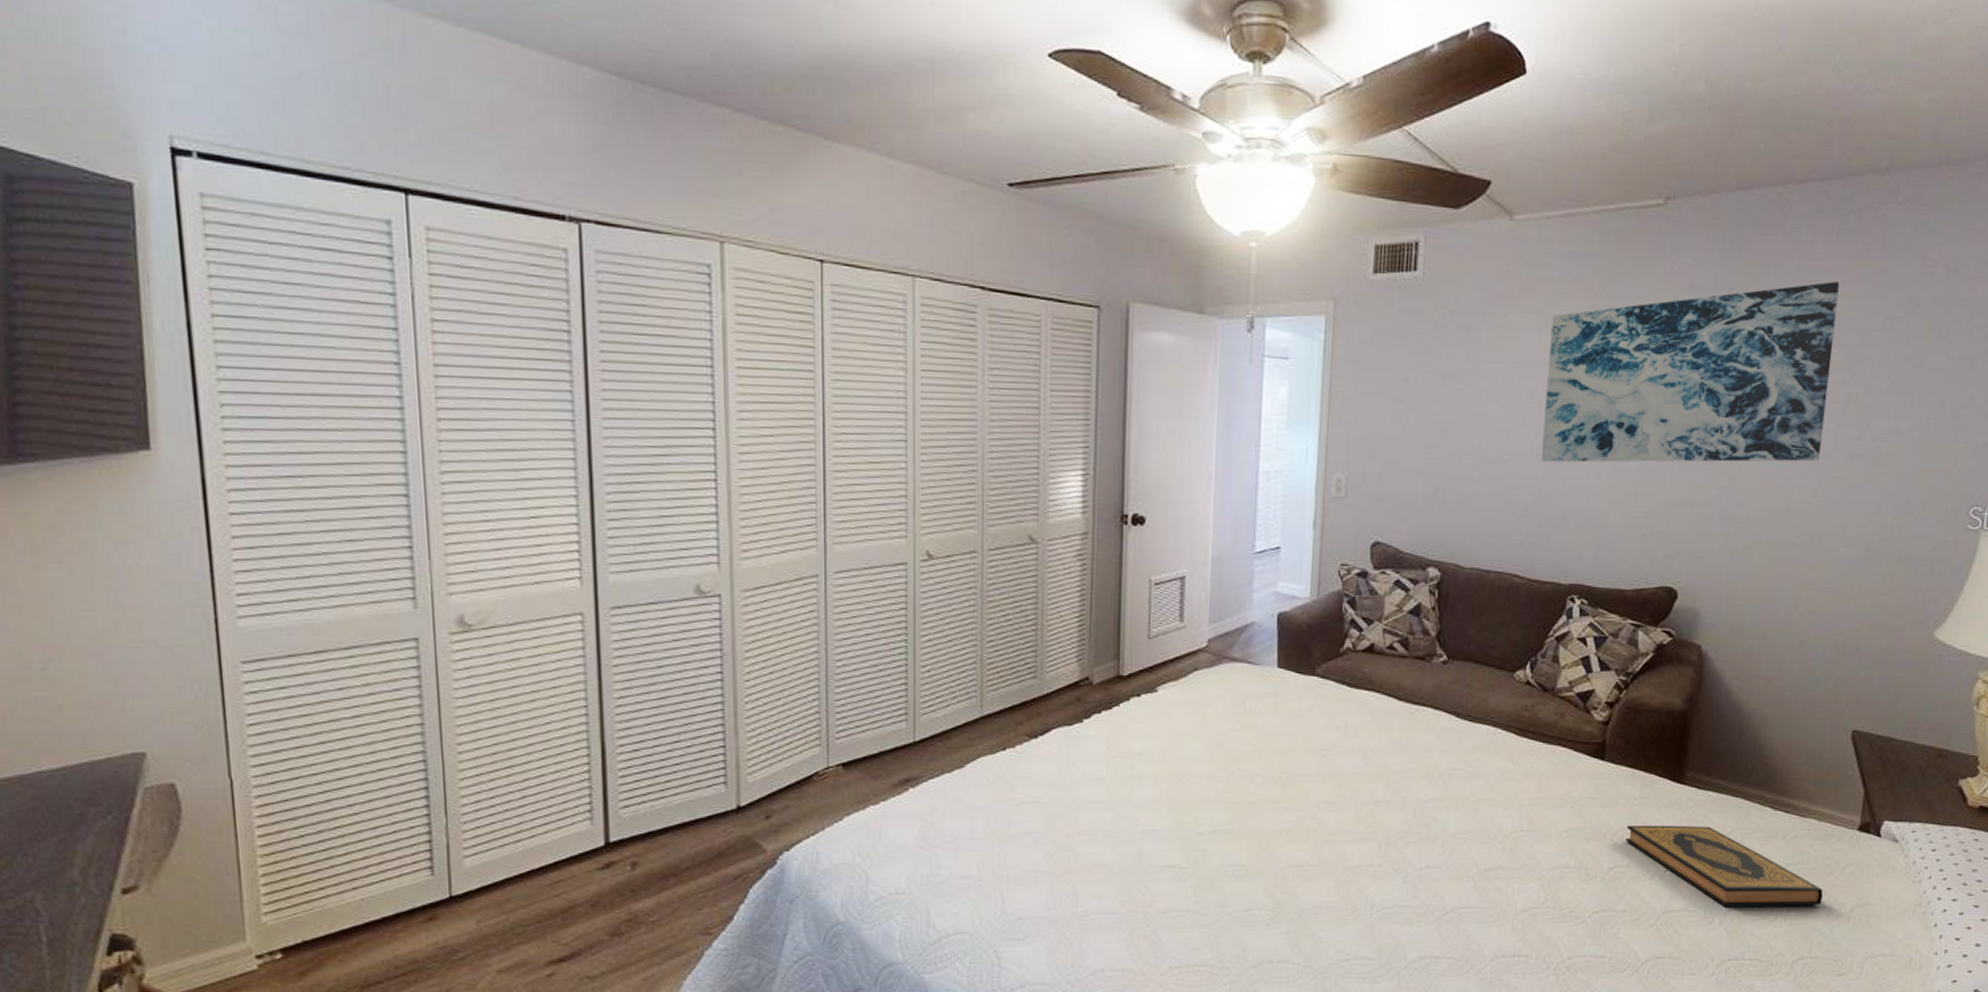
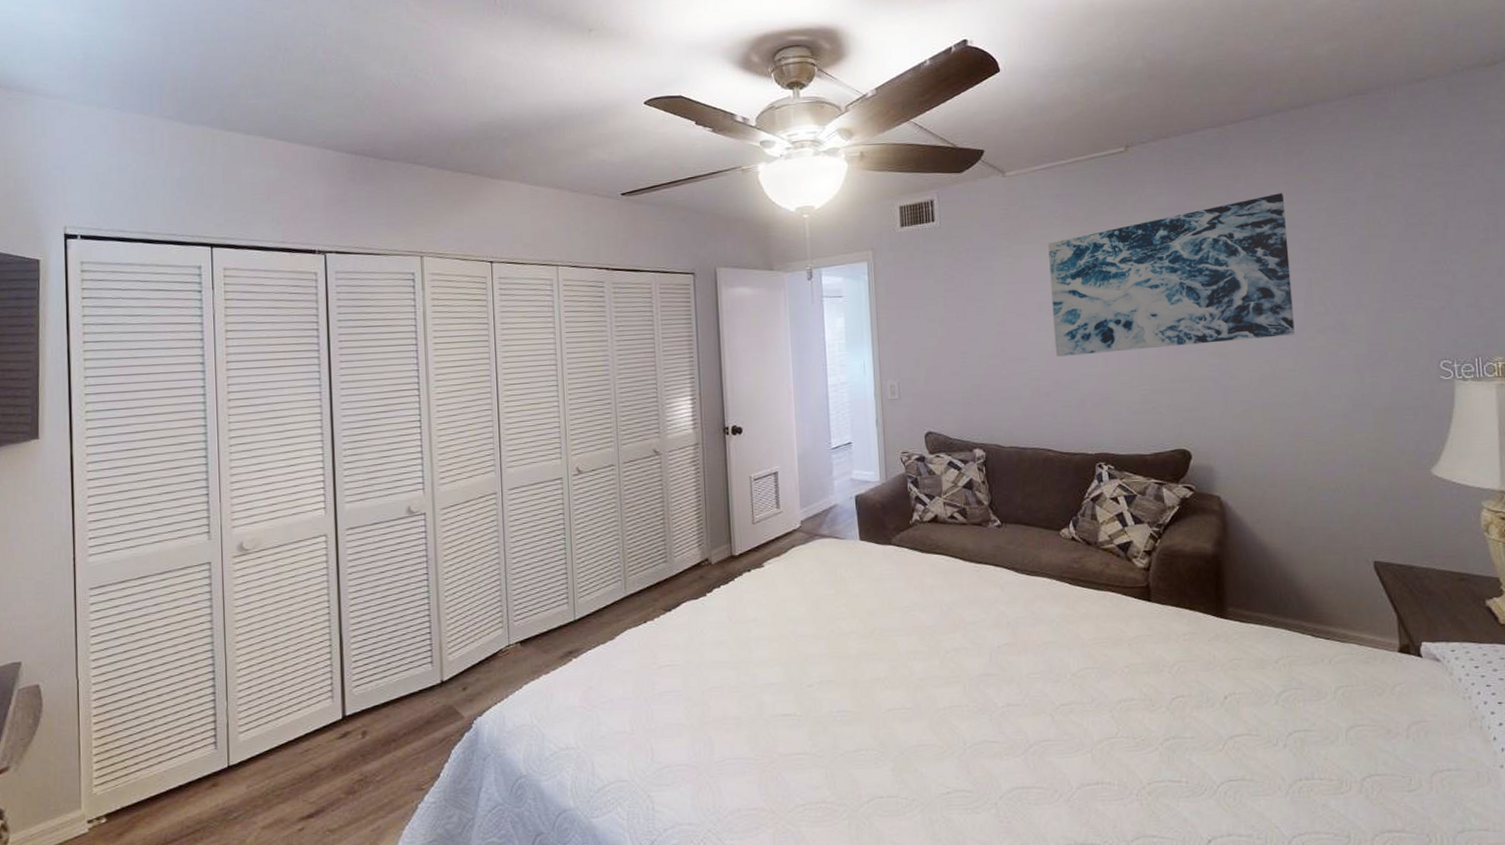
hardback book: present [1626,825,1823,906] -> none [1182,656,1378,729]

